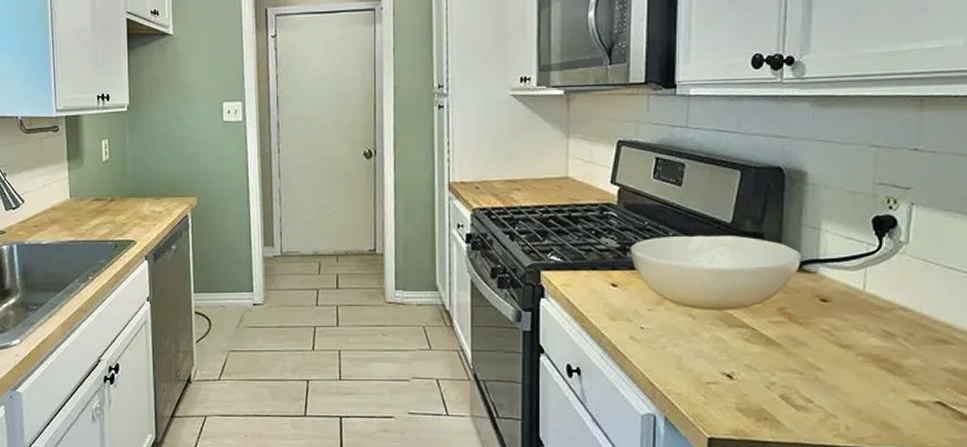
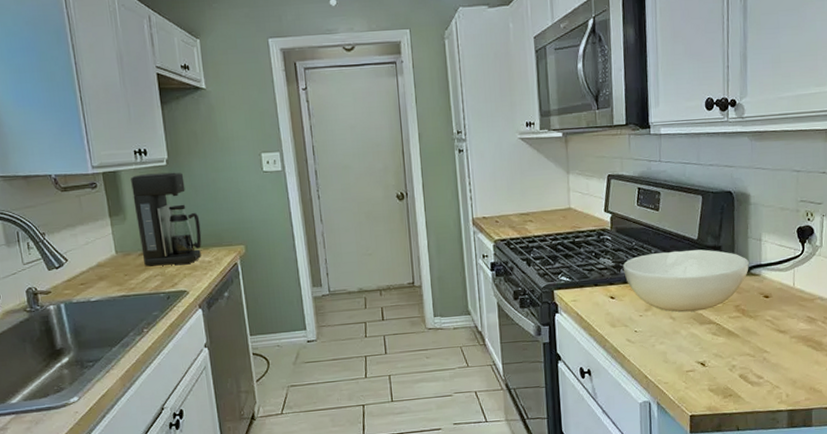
coffee maker: none [92,118,155,213] -> present [131,172,202,267]

